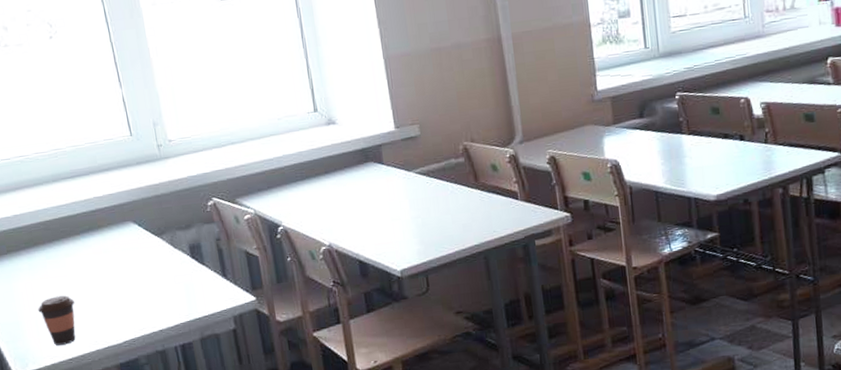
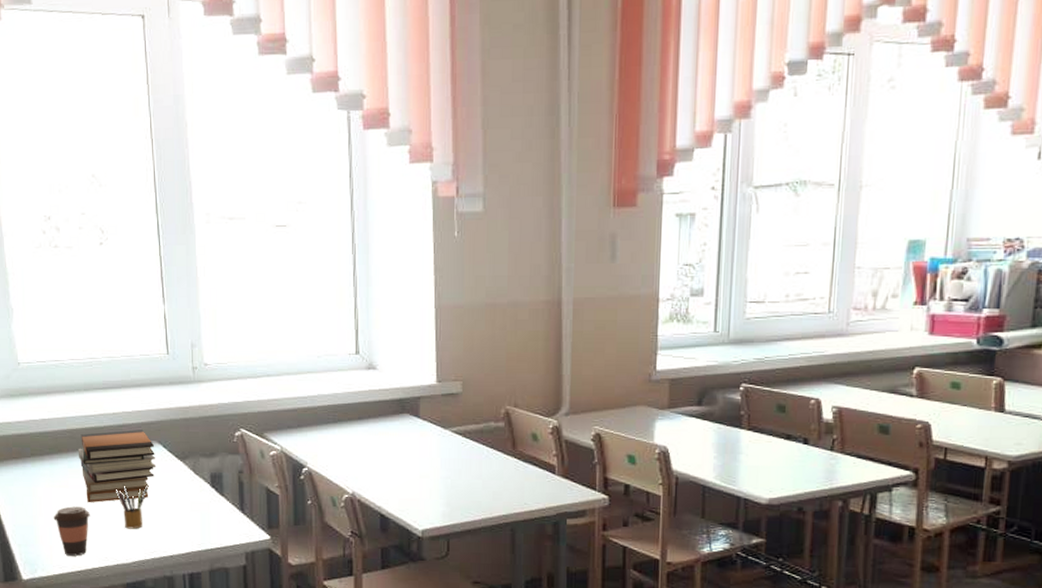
book stack: none [53,212,135,290] -> present [78,429,157,502]
pencil box: none [96,265,129,311] -> present [115,485,148,529]

